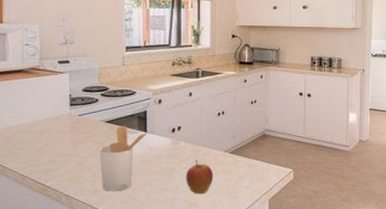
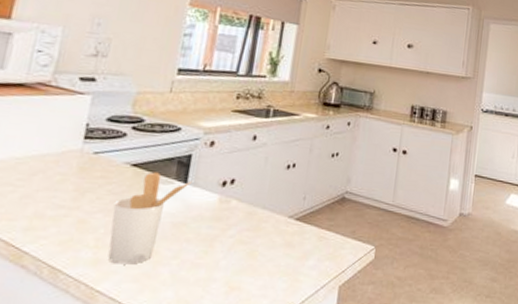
apple: present [186,160,214,194] -> none [230,226,270,275]

